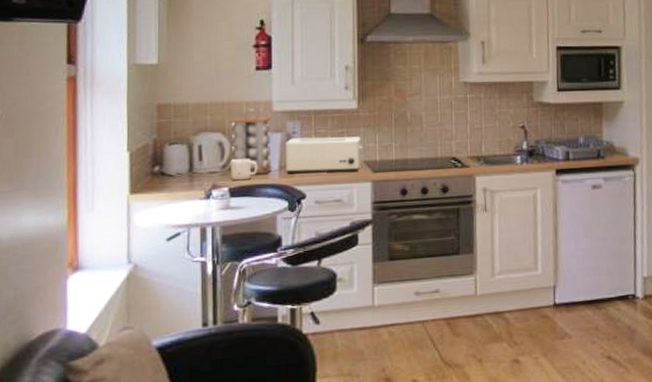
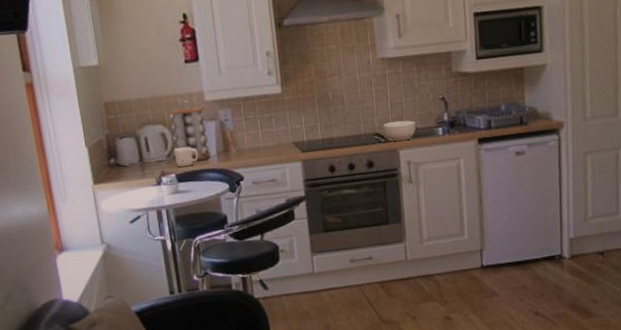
toaster: present [286,136,363,174] -> none [220,119,291,159]
bowl: none [460,146,495,168] -> present [382,120,416,142]

